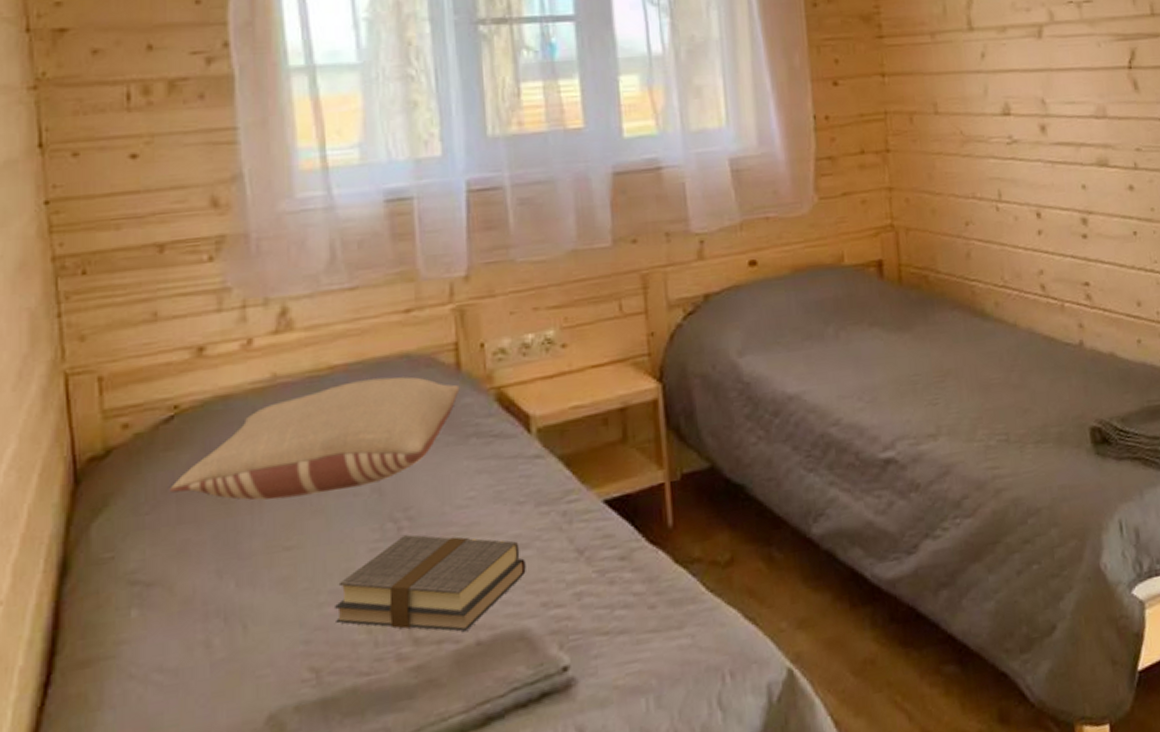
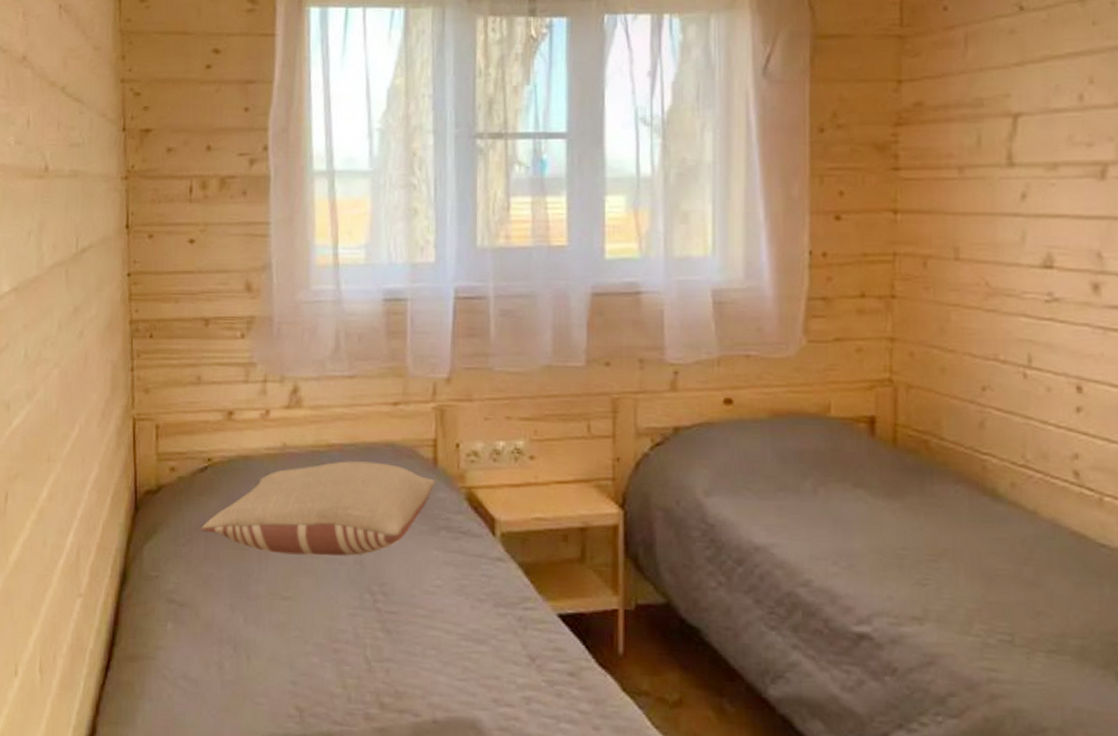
book: present [333,534,526,632] -> none [317,608,481,707]

